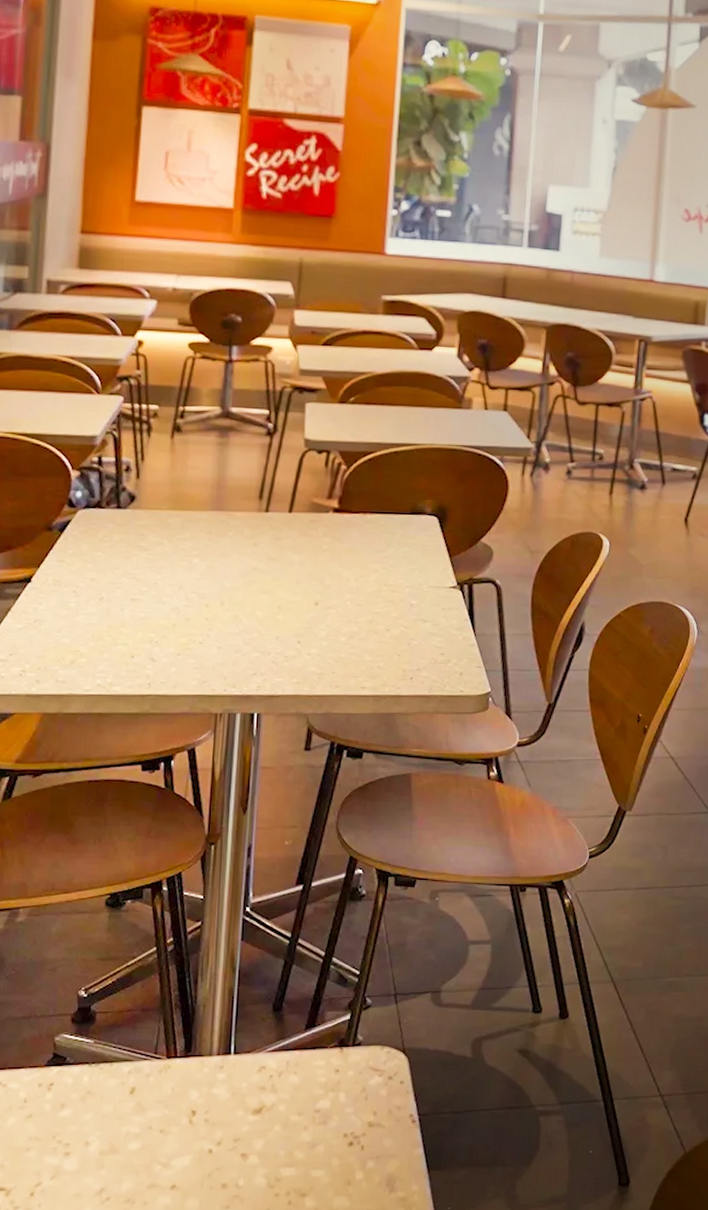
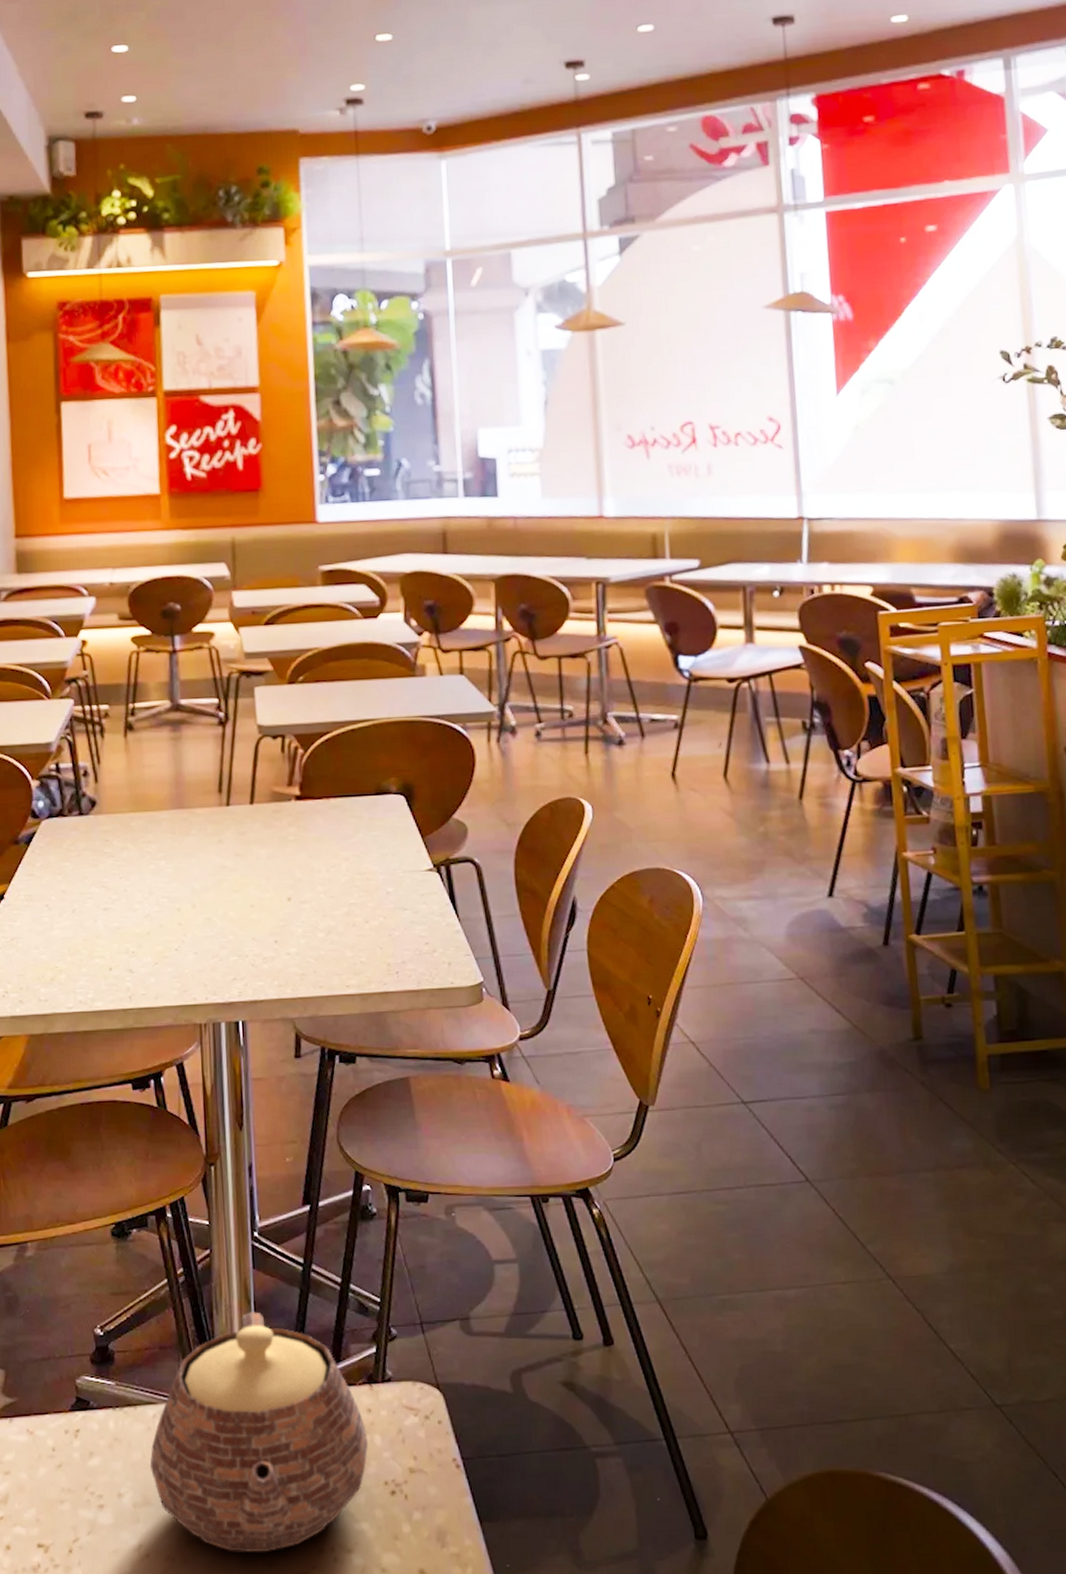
teapot: none [119,980,333,1197] -> present [150,1312,369,1553]

